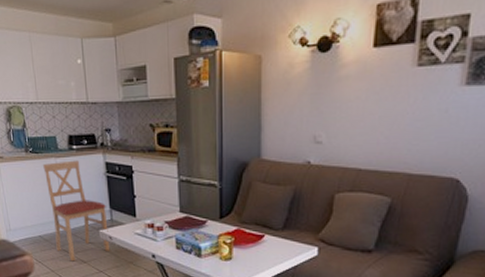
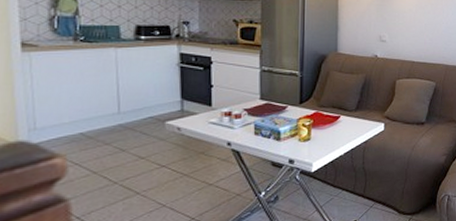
chair: present [43,160,109,262] -> none [97,51,178,159]

